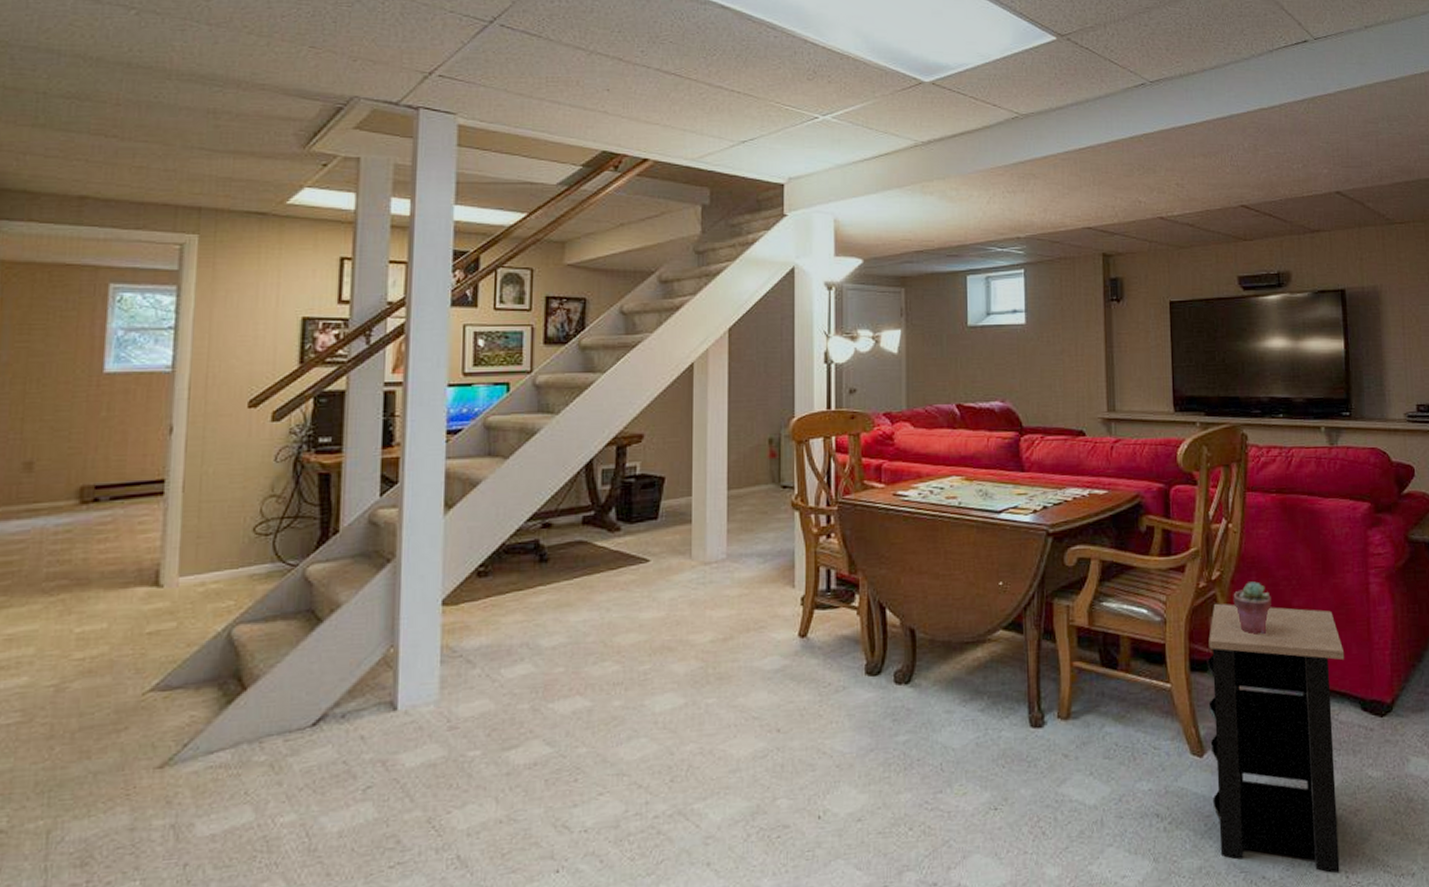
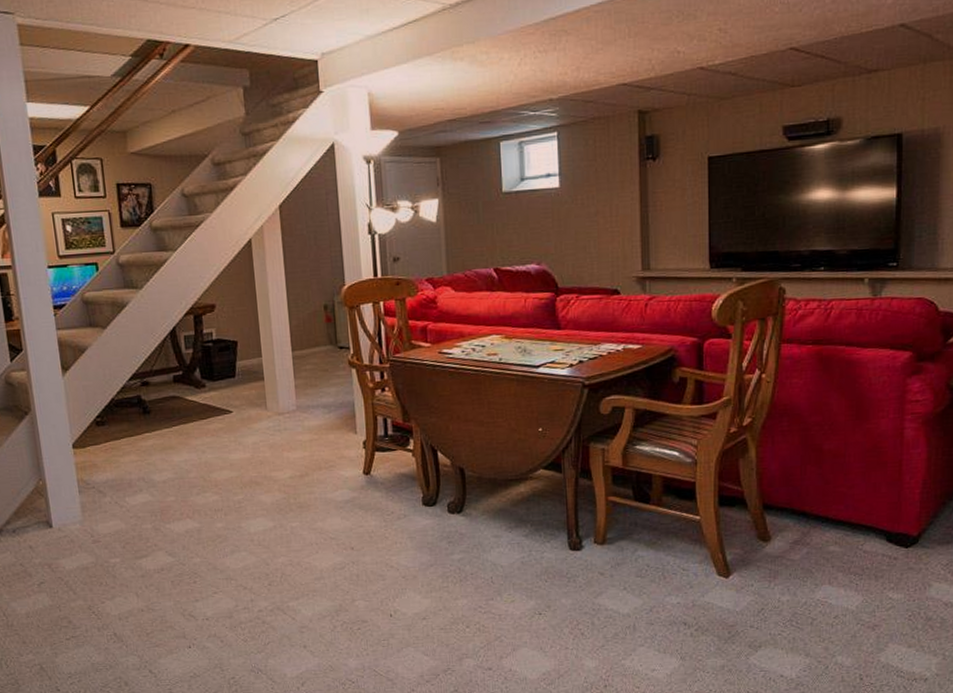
side table: present [1207,603,1345,874] -> none [735,446,874,676]
potted succulent: present [1233,581,1271,635] -> none [763,427,802,475]

